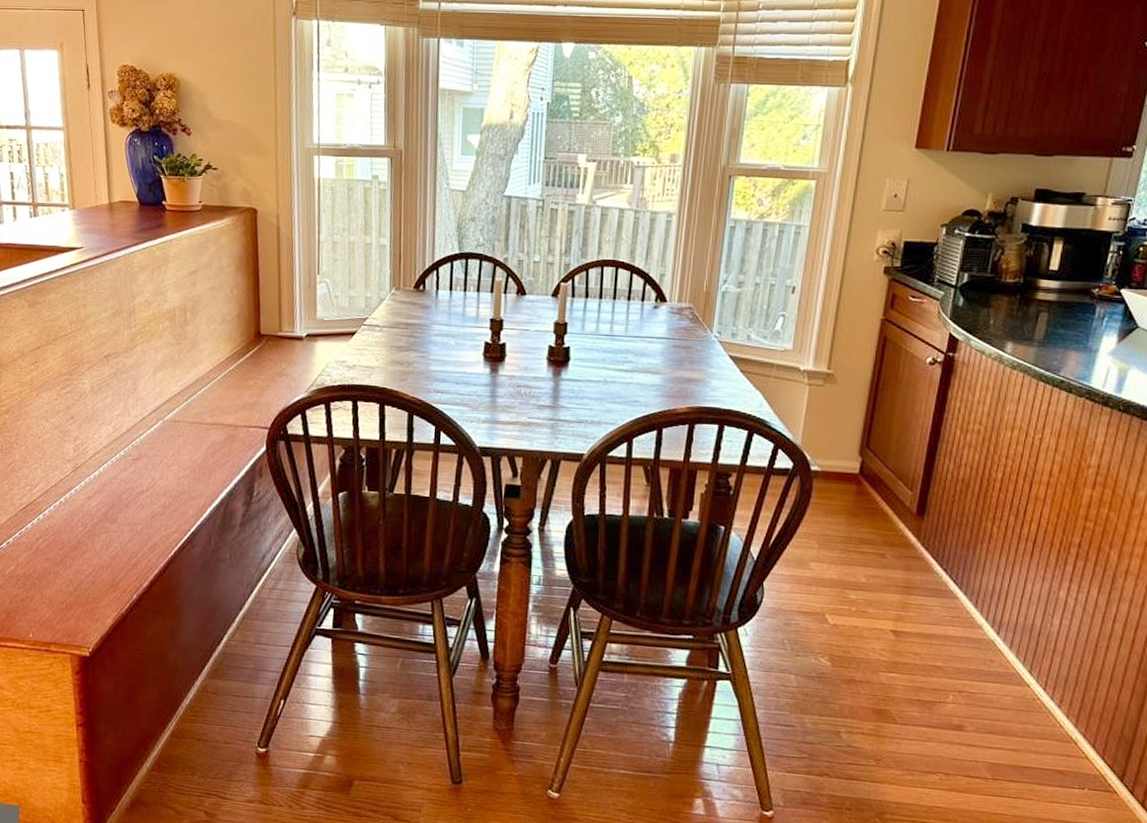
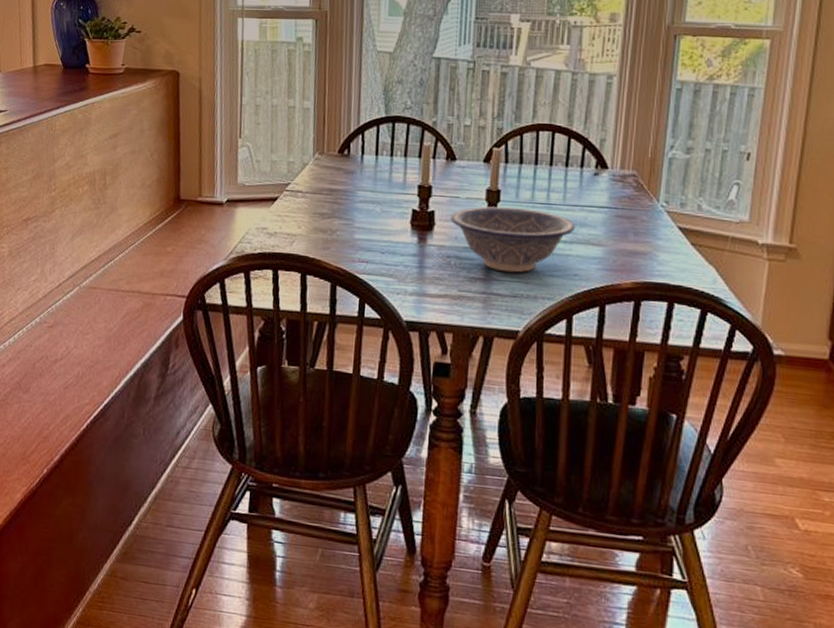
decorative bowl: none [521,338,636,400] -> present [451,206,576,273]

